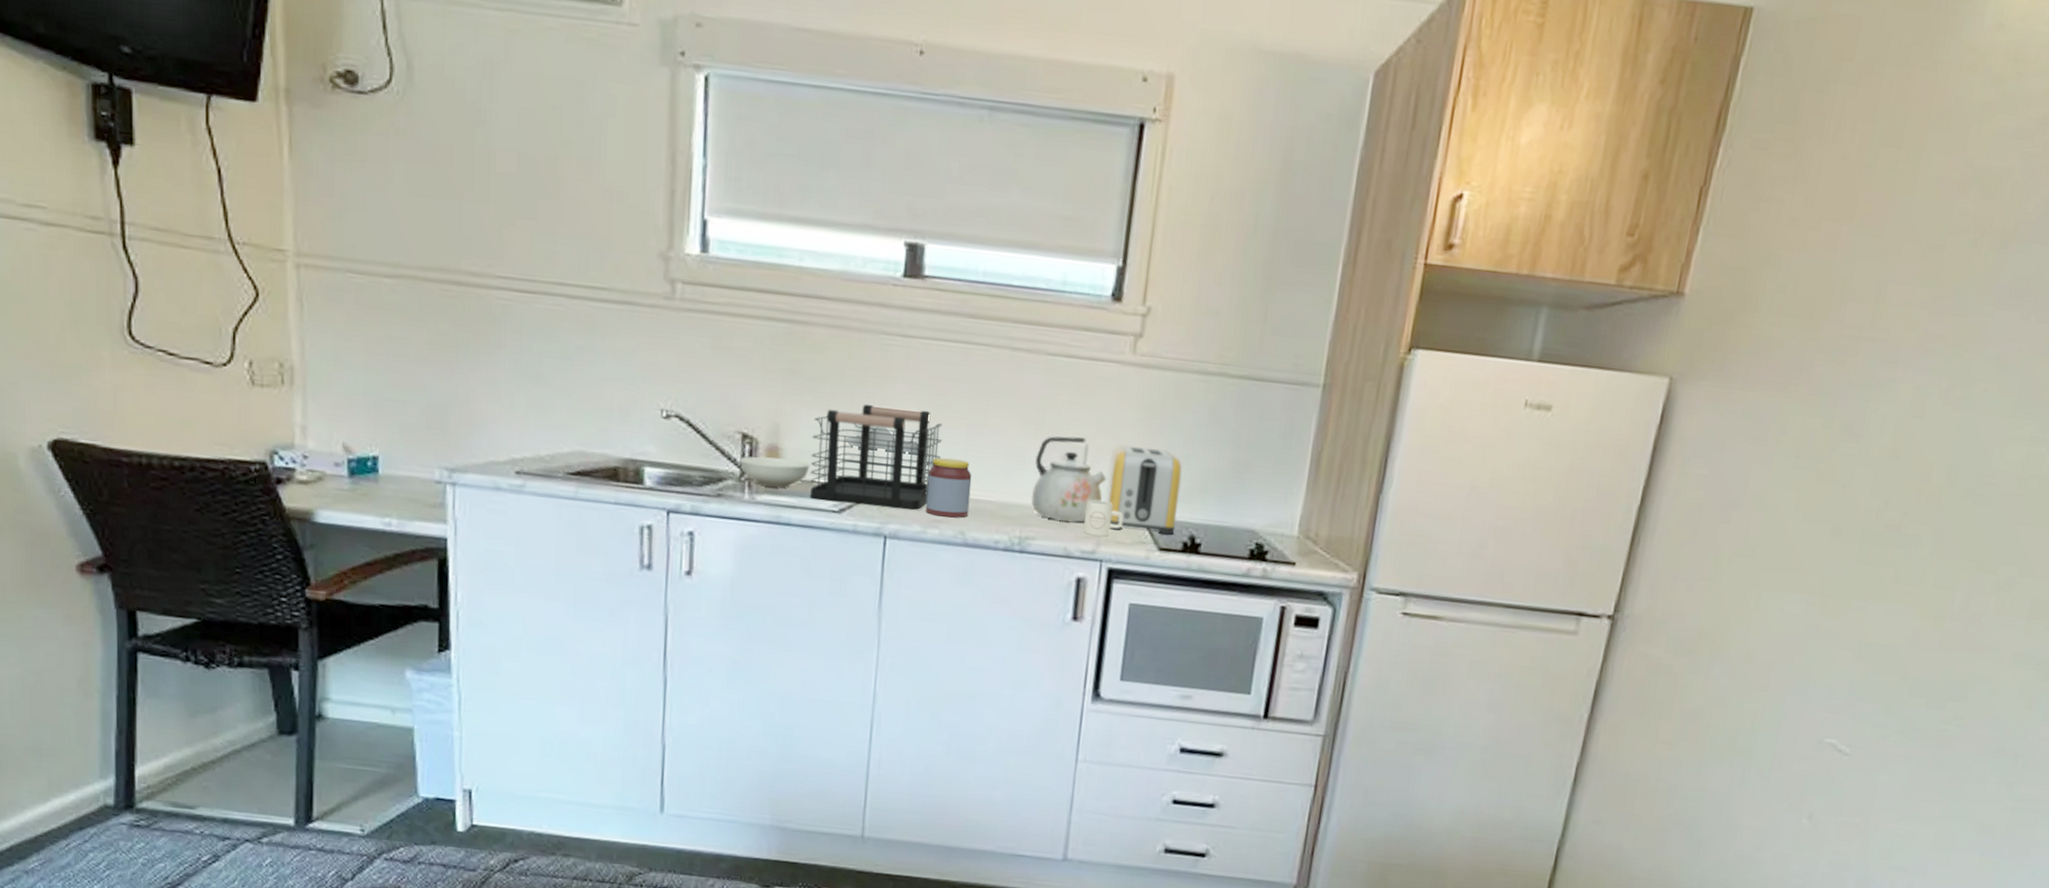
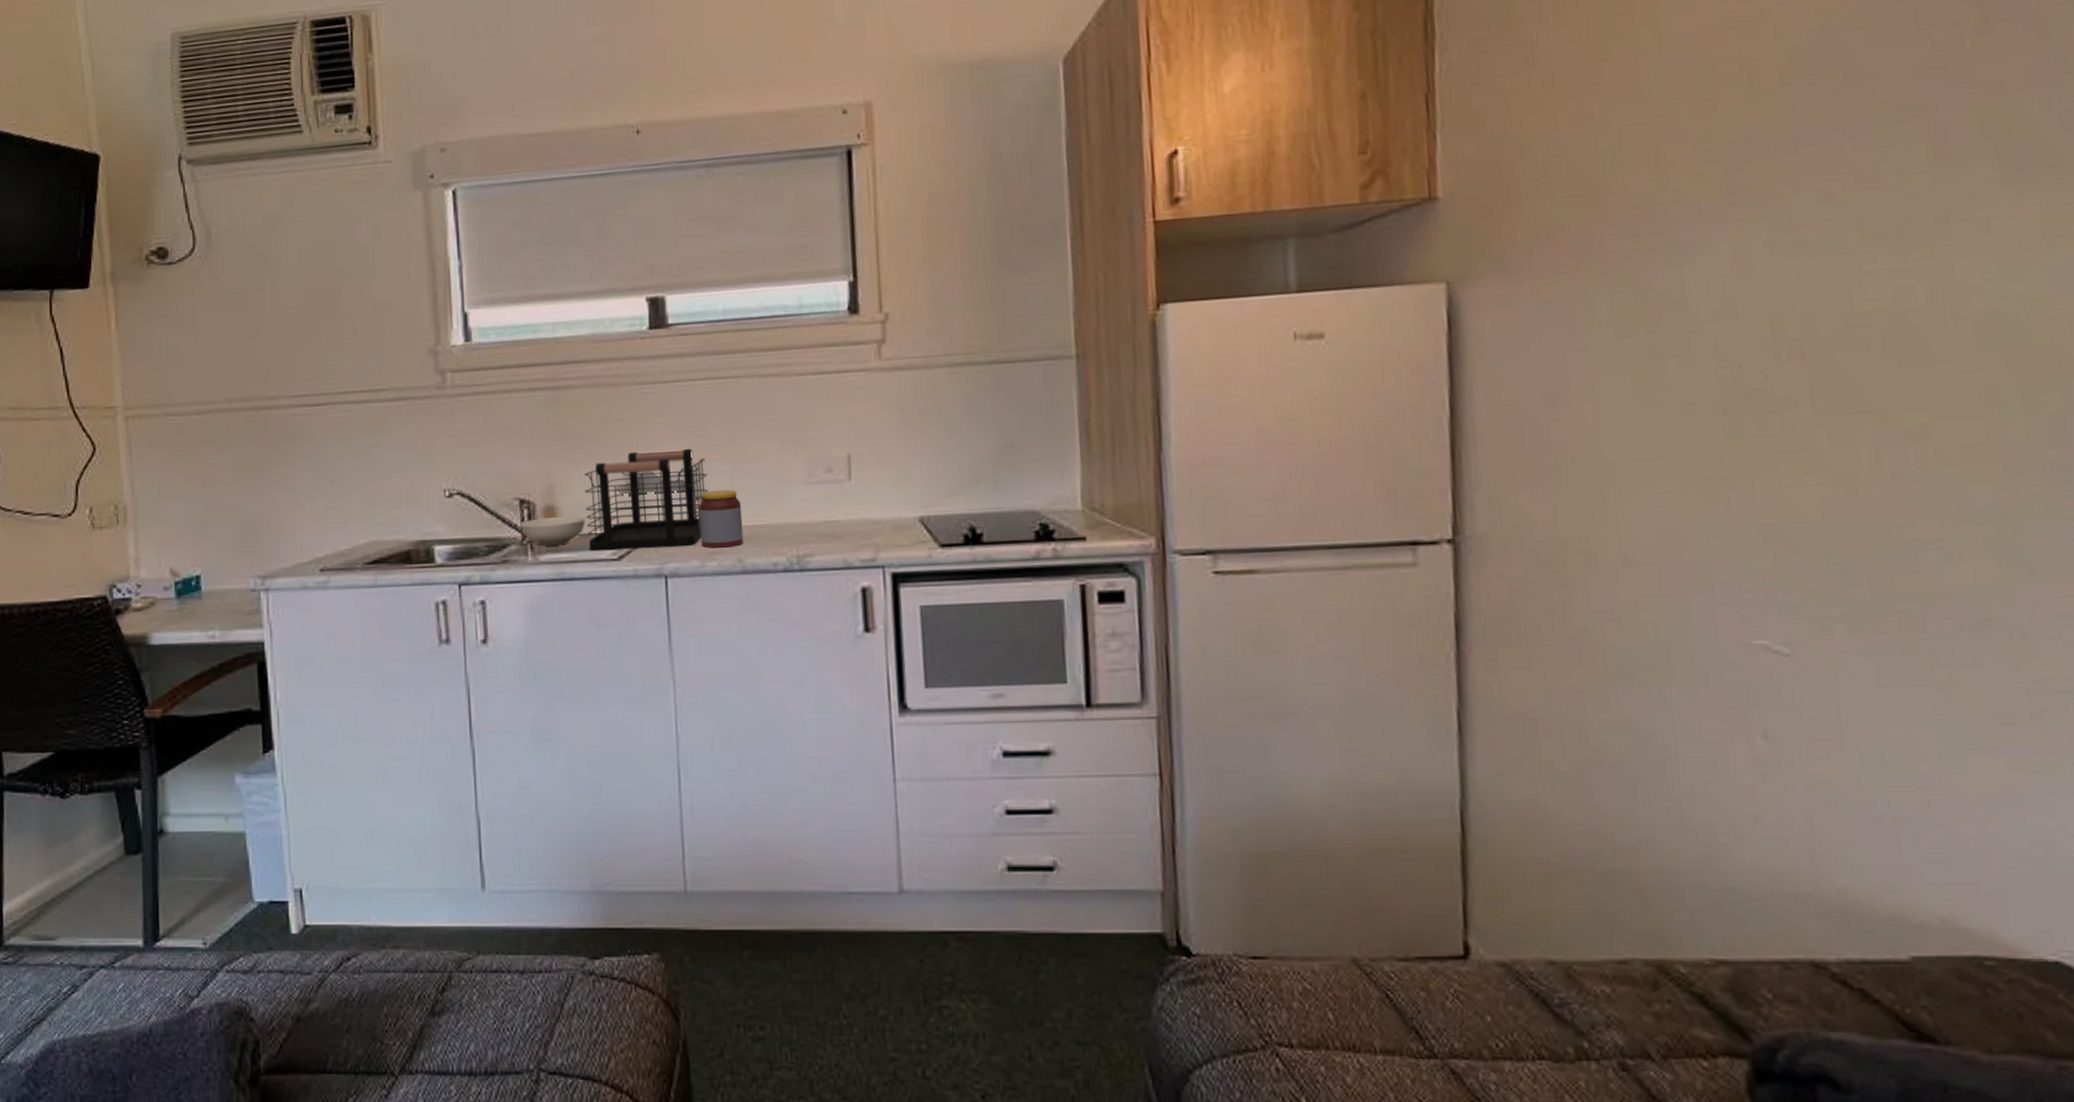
kettle: present [1031,436,1106,522] -> none [800,448,874,534]
mug: present [1083,499,1123,538] -> none [858,506,898,544]
toaster: present [1105,445,1183,536] -> none [874,446,953,534]

